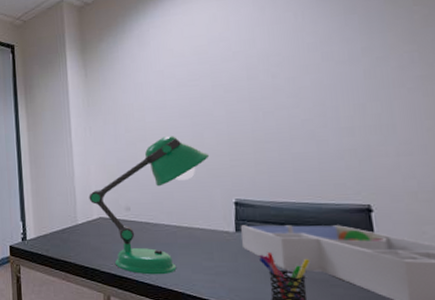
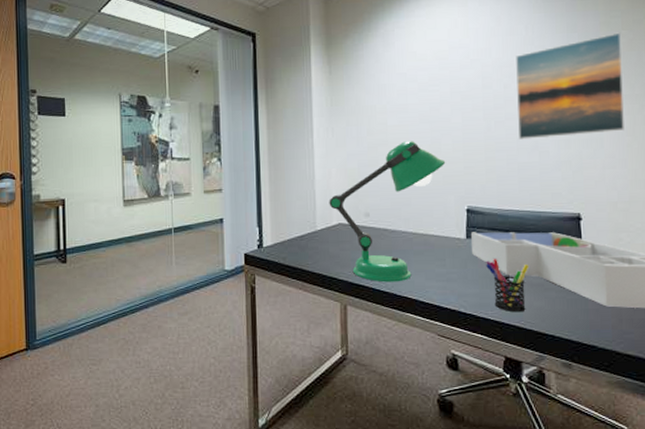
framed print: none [284,9,422,129] -> present [516,32,625,140]

